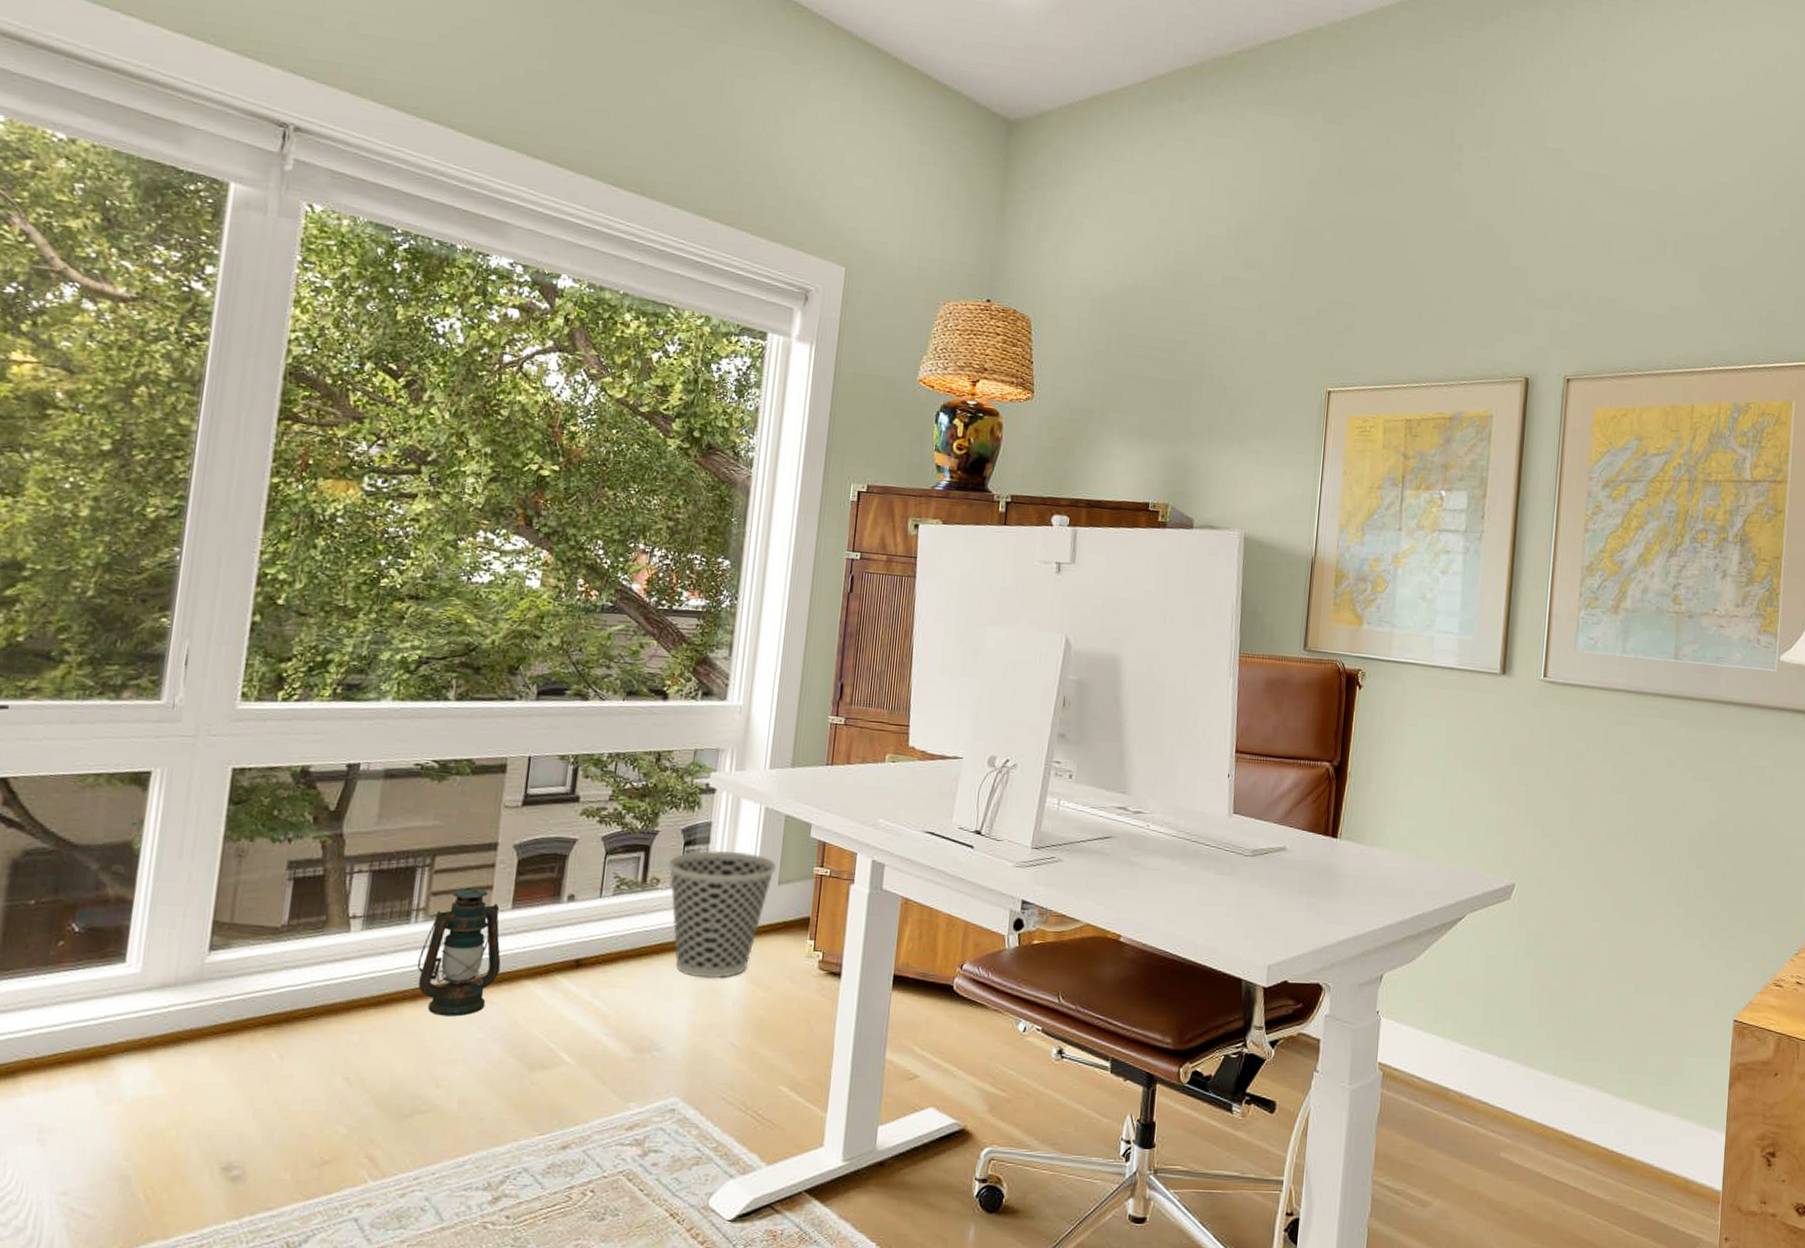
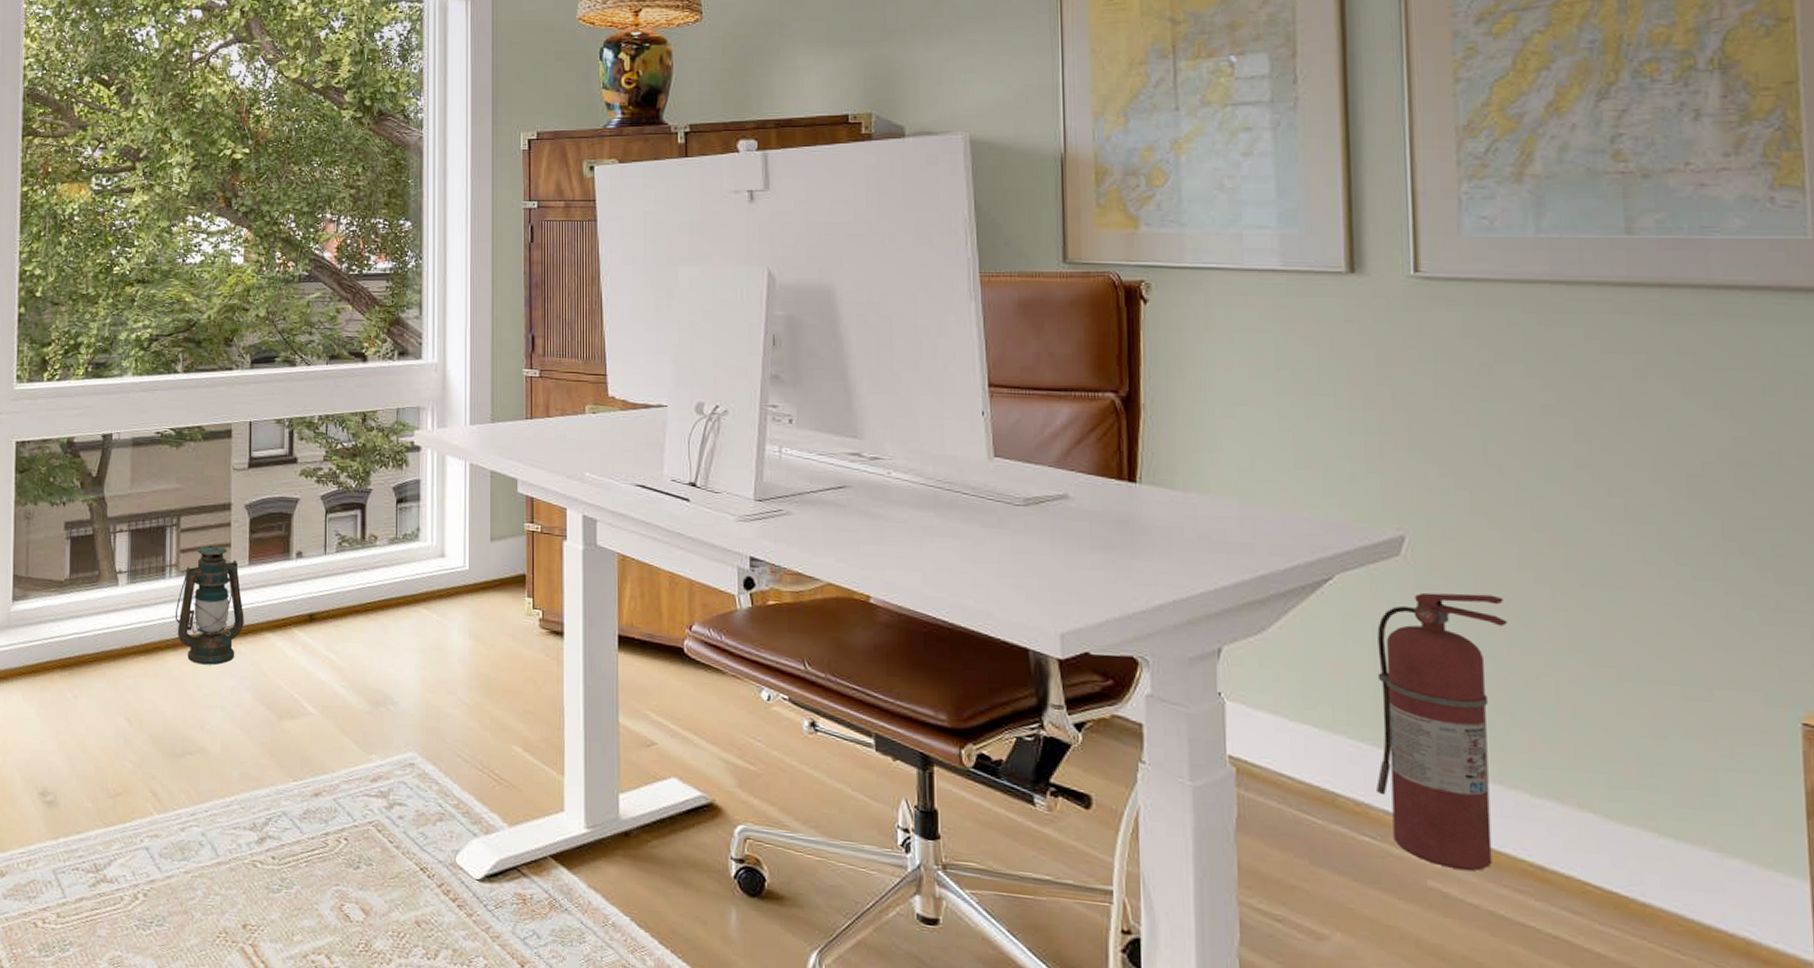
wastebasket: present [667,850,777,979] -> none [383,508,487,635]
fire extinguisher: none [1475,928,1573,1143] -> present [1376,592,1508,871]

